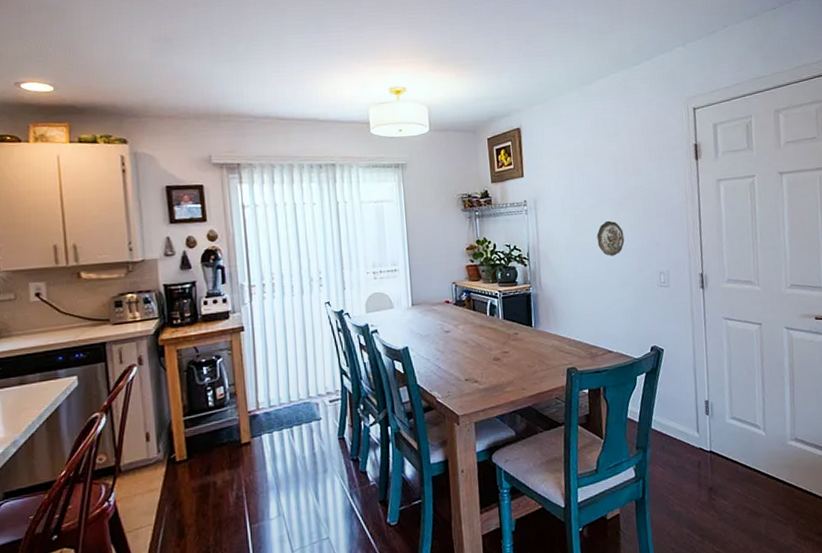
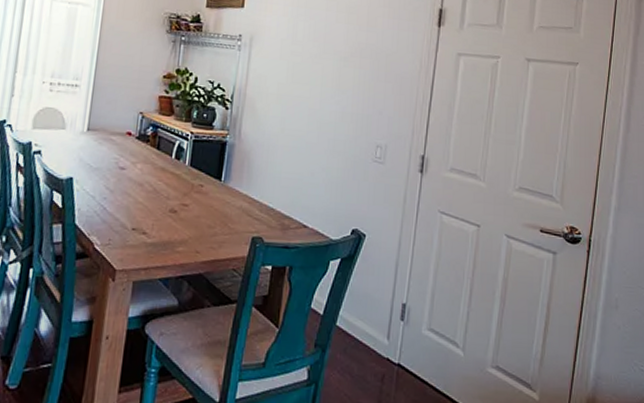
decorative plate: present [596,220,625,256] -> none [313,75,344,117]

